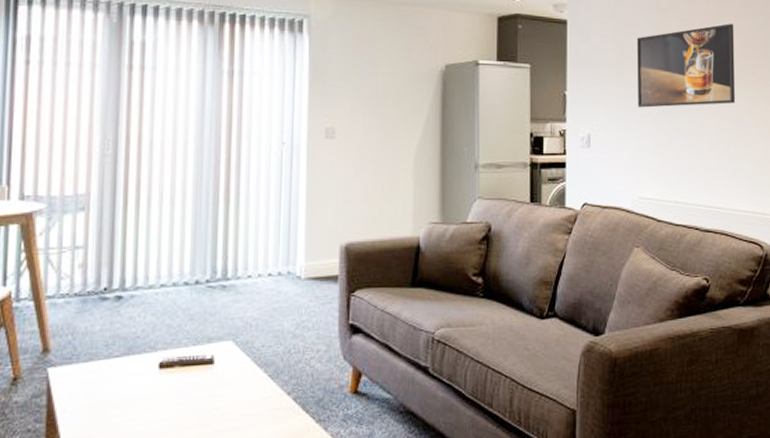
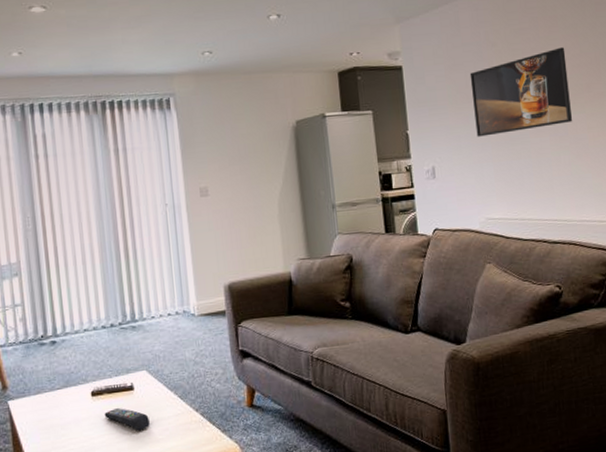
remote control: none [172,385,228,416] -> present [104,408,150,431]

